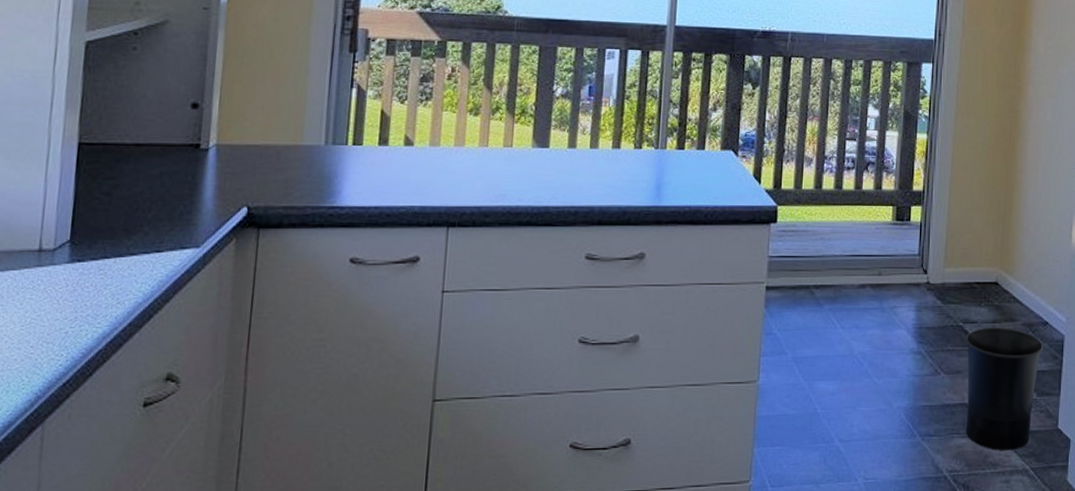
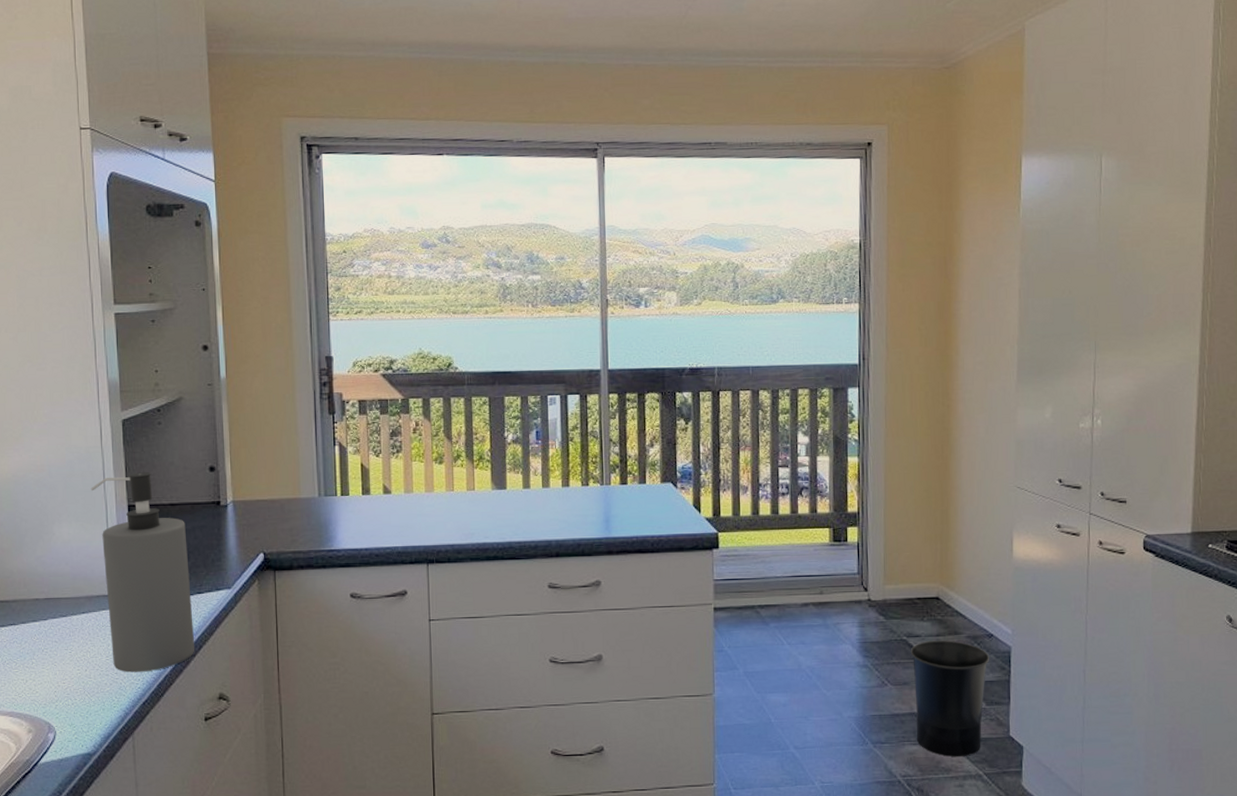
soap dispenser: none [29,104,151,346] -> present [91,472,195,673]

